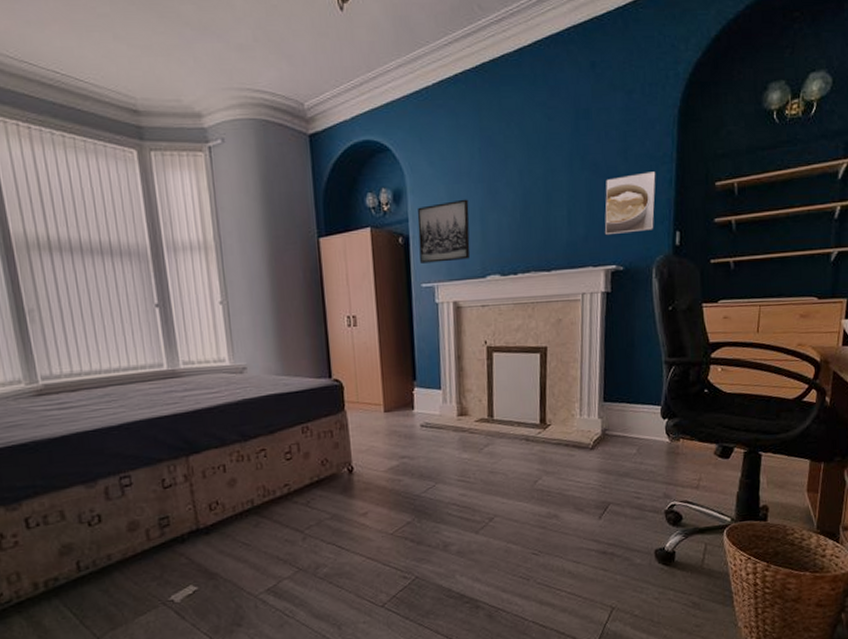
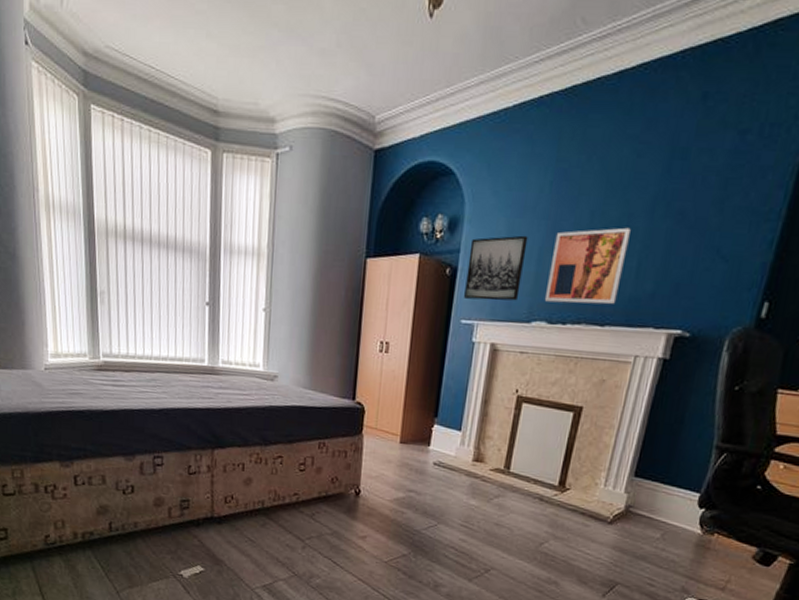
wall art: none [493,182,557,256] -> present [544,227,631,305]
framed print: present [604,171,656,236] -> none [676,228,755,297]

